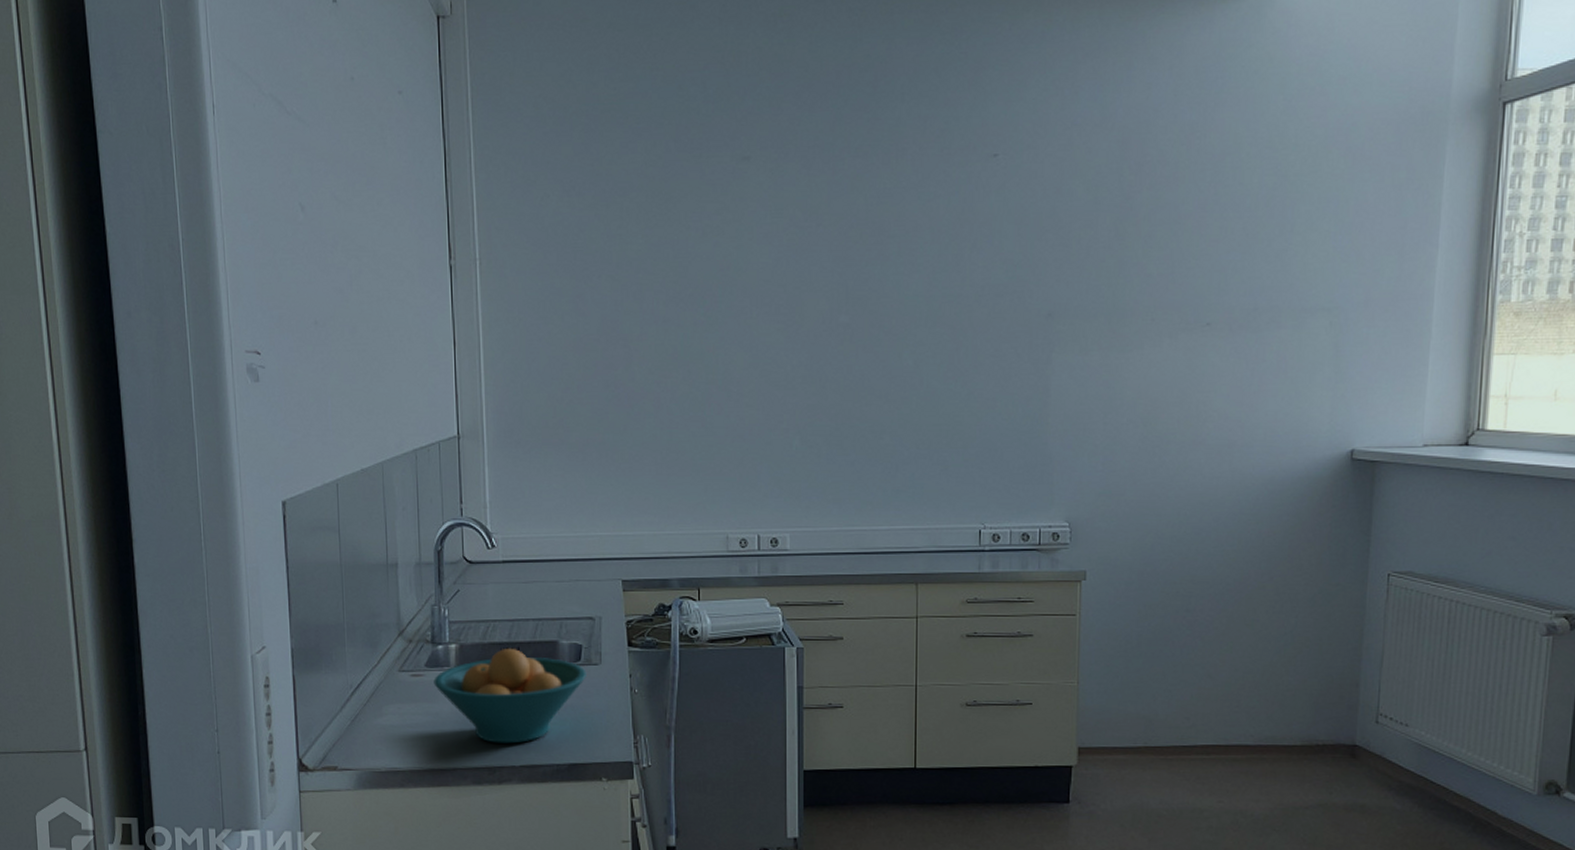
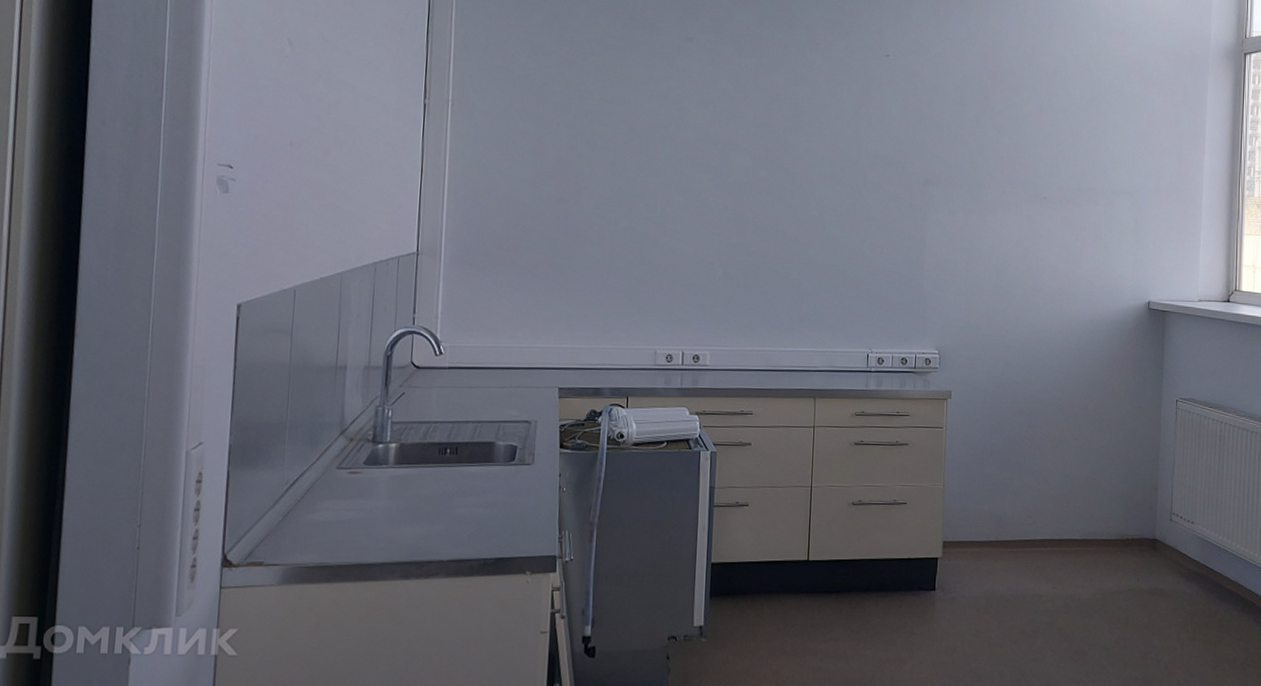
fruit bowl: present [433,647,586,744] -> none [370,447,519,539]

